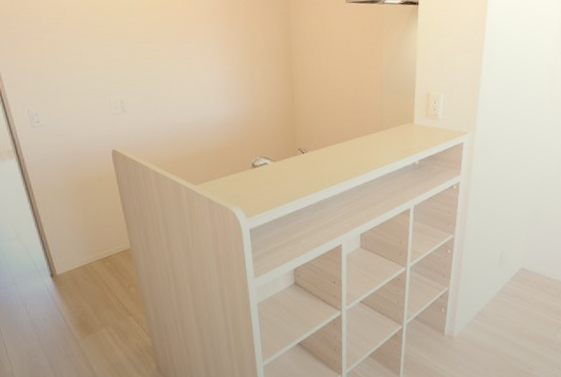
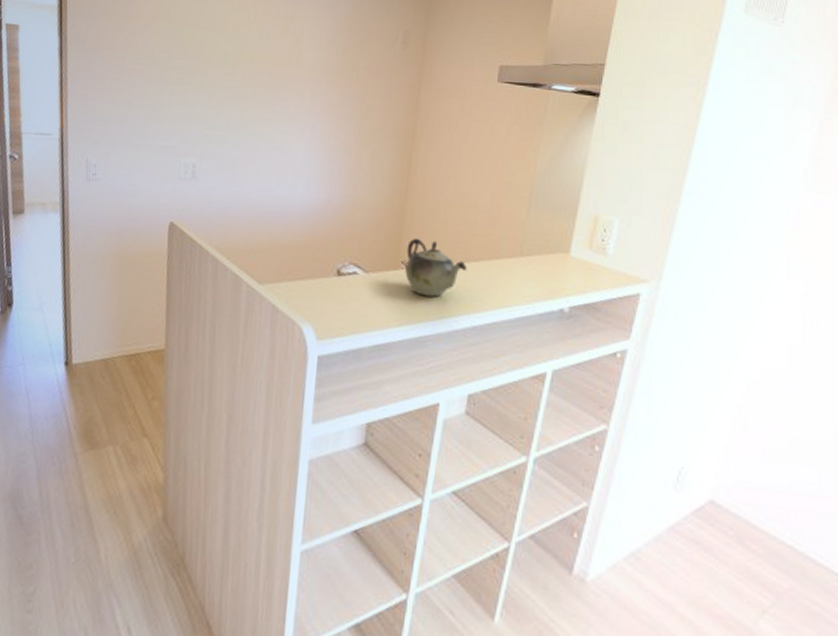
teapot: none [300,129,346,172] -> present [405,238,468,297]

